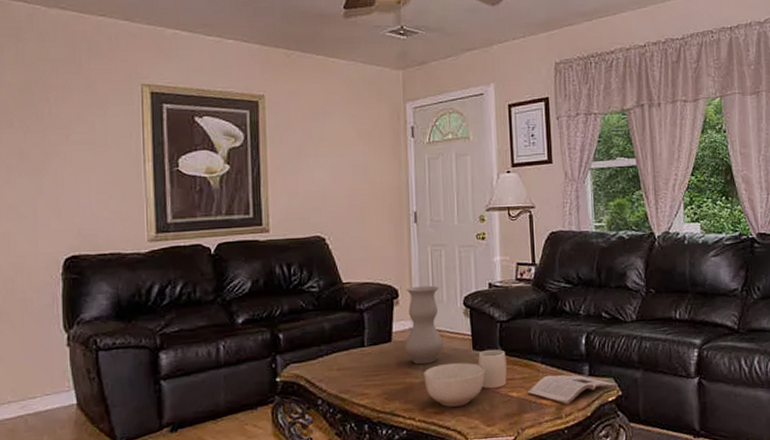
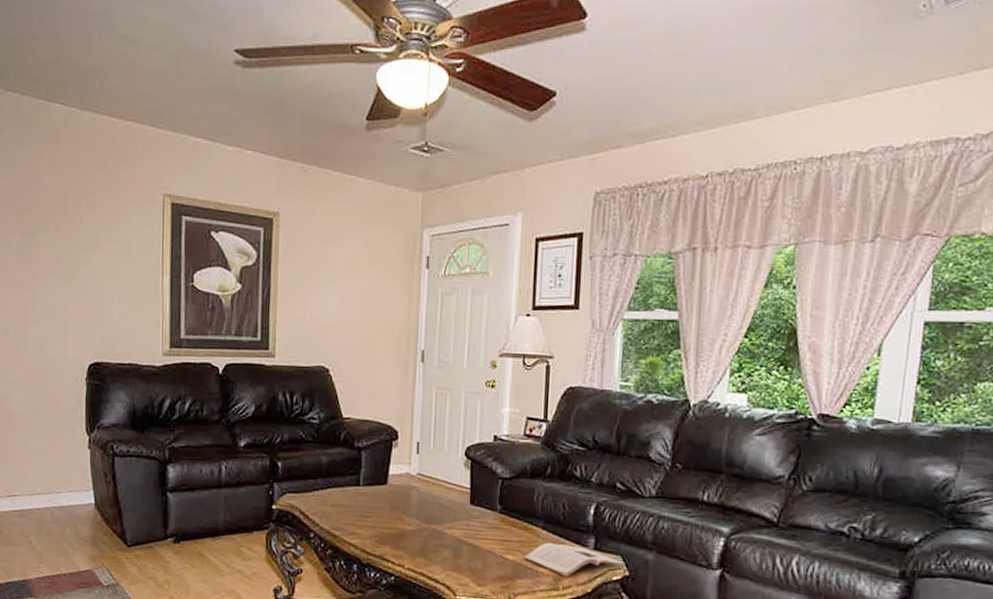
vase: present [405,285,444,365] -> none [400,430,441,513]
bowl: present [423,362,486,407] -> none [416,514,482,561]
mug: present [477,350,508,389] -> none [473,507,506,548]

